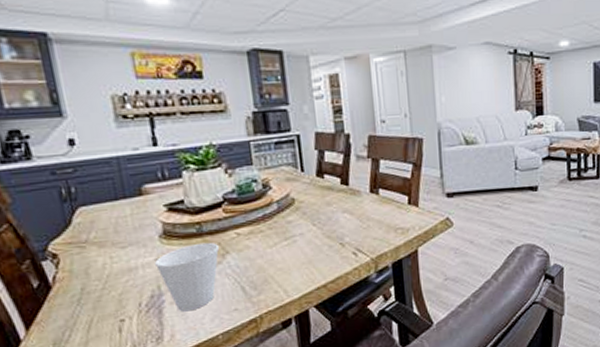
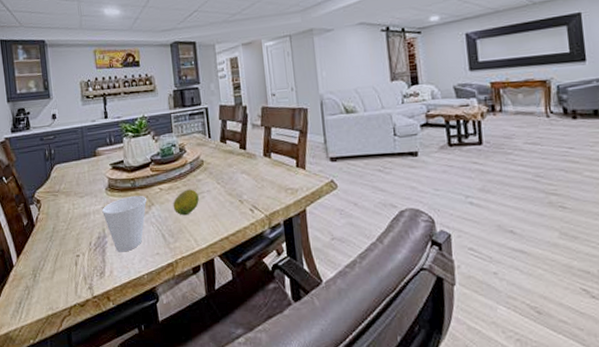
fruit: none [255,232,289,264] -> present [173,189,199,216]

